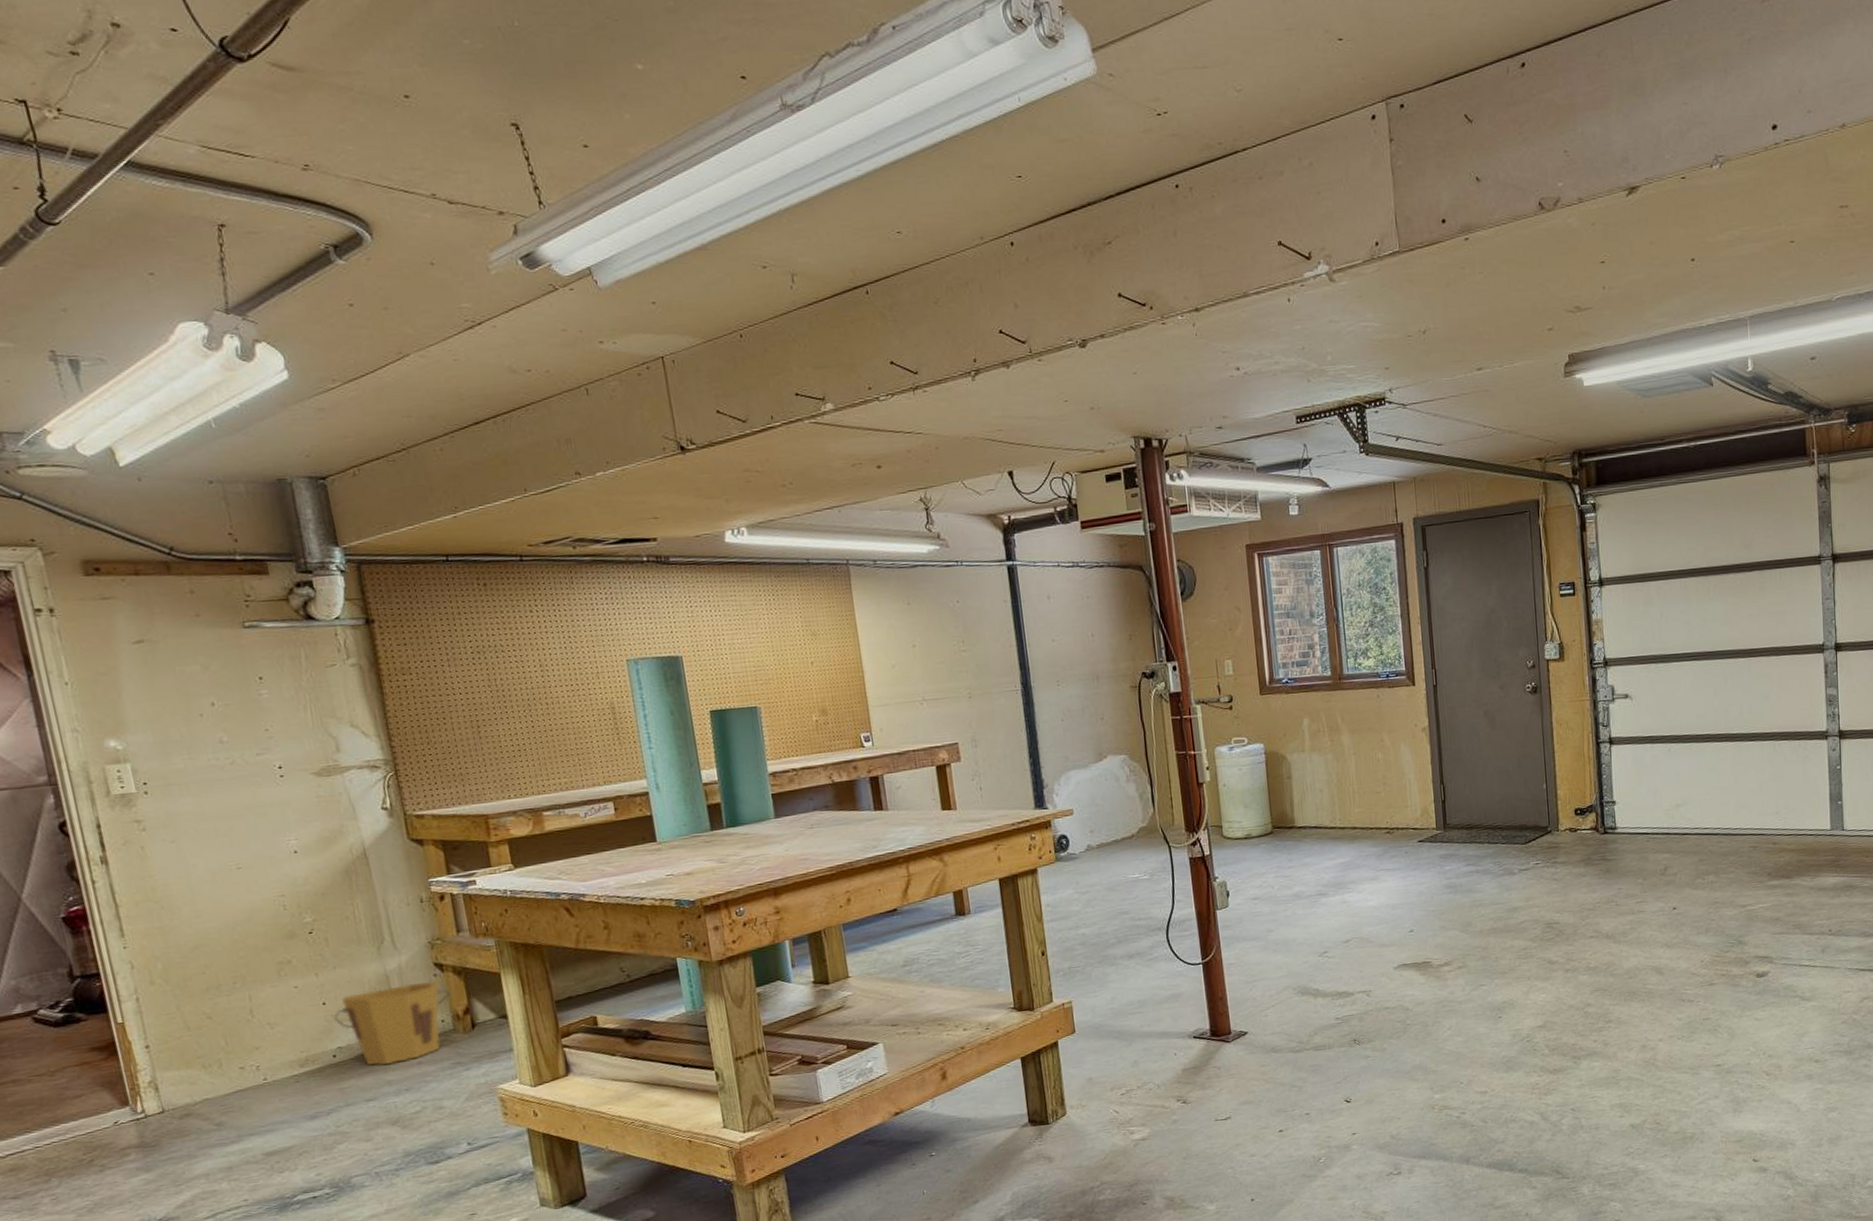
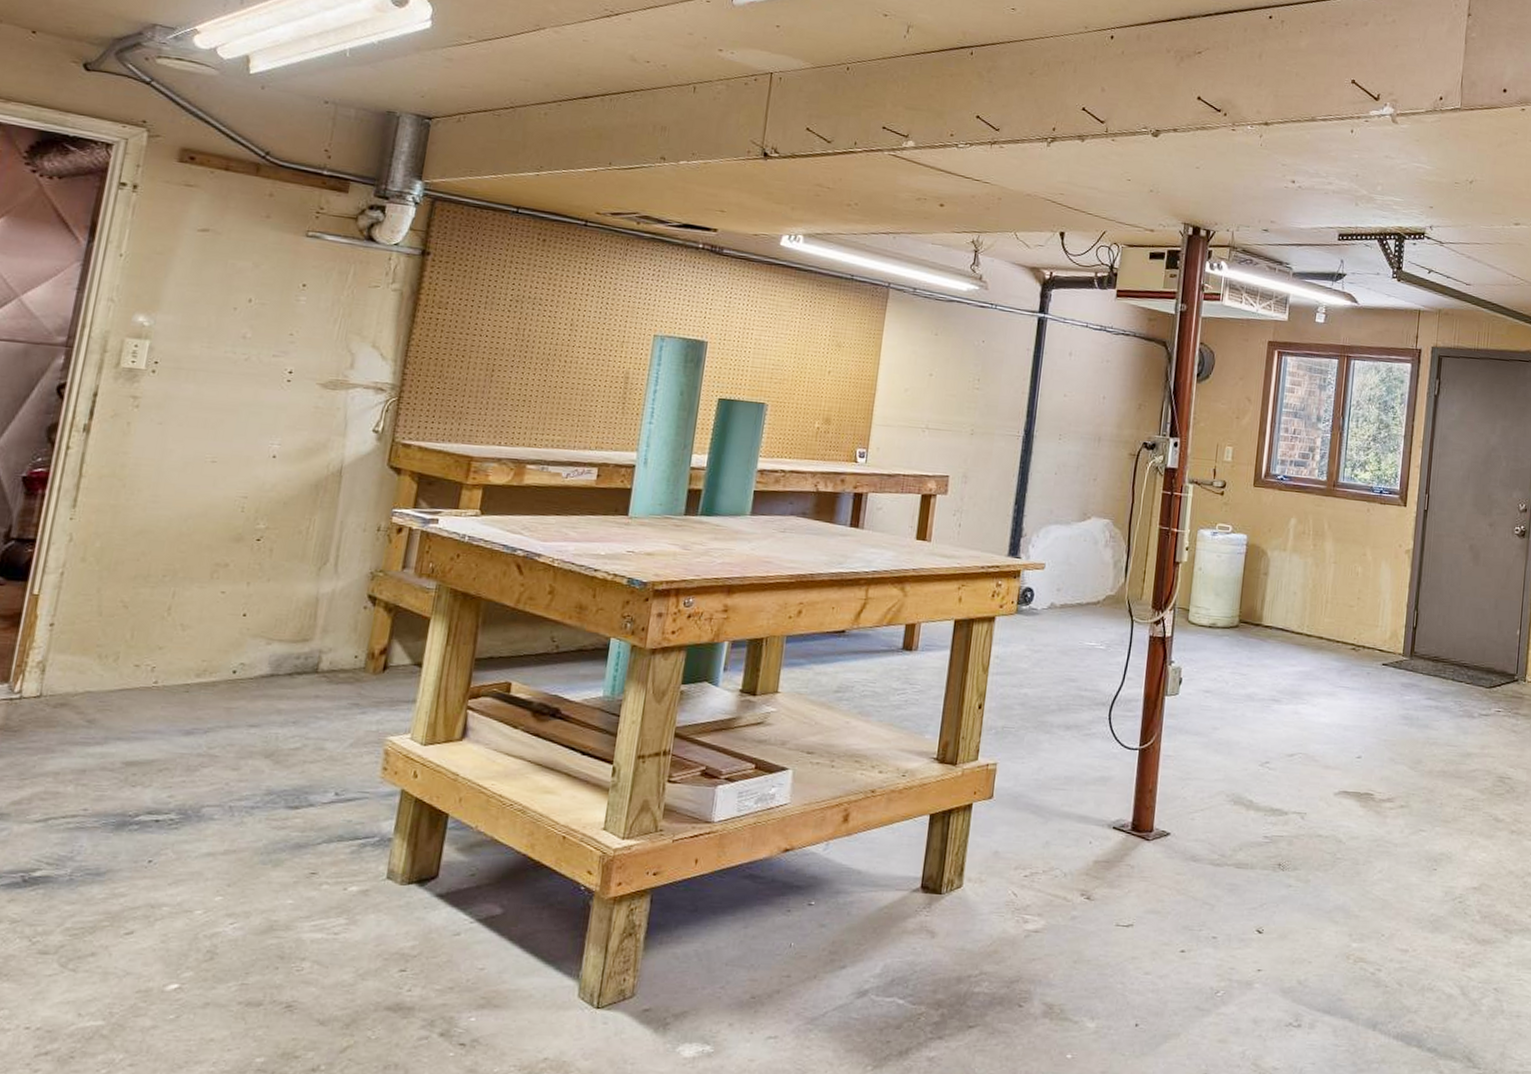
bucket: present [334,980,451,1066] -> none [248,611,375,693]

